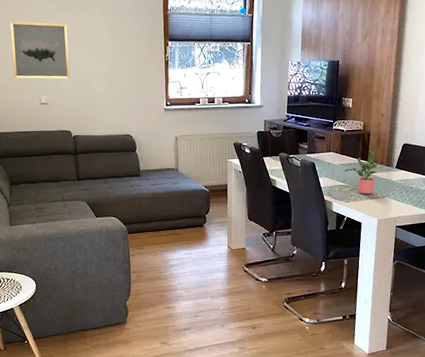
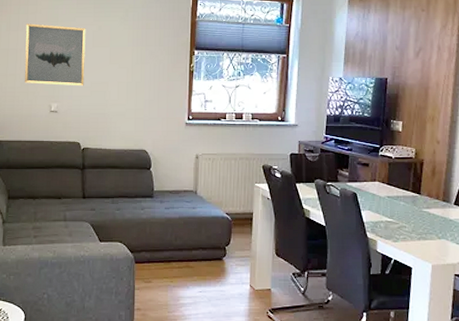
potted plant: present [344,150,378,195] -> none [392,182,432,234]

